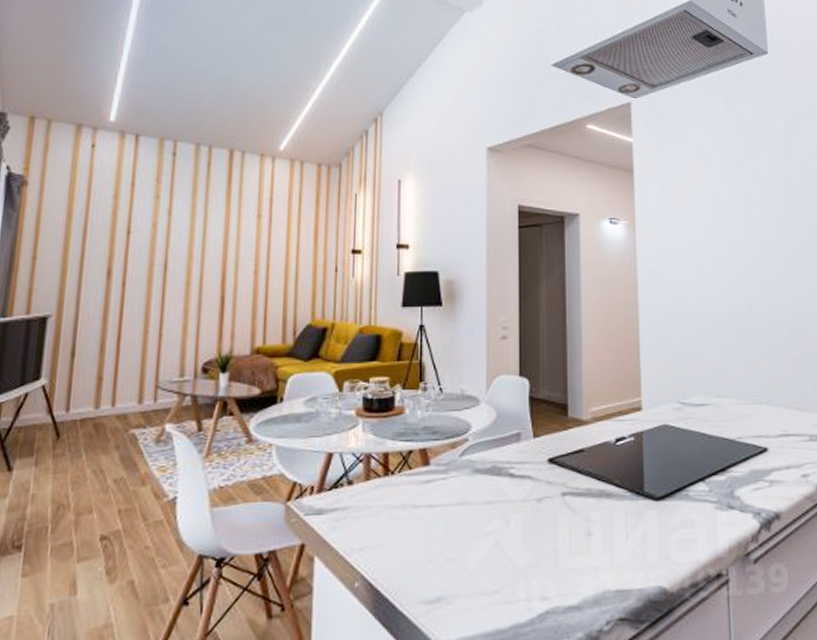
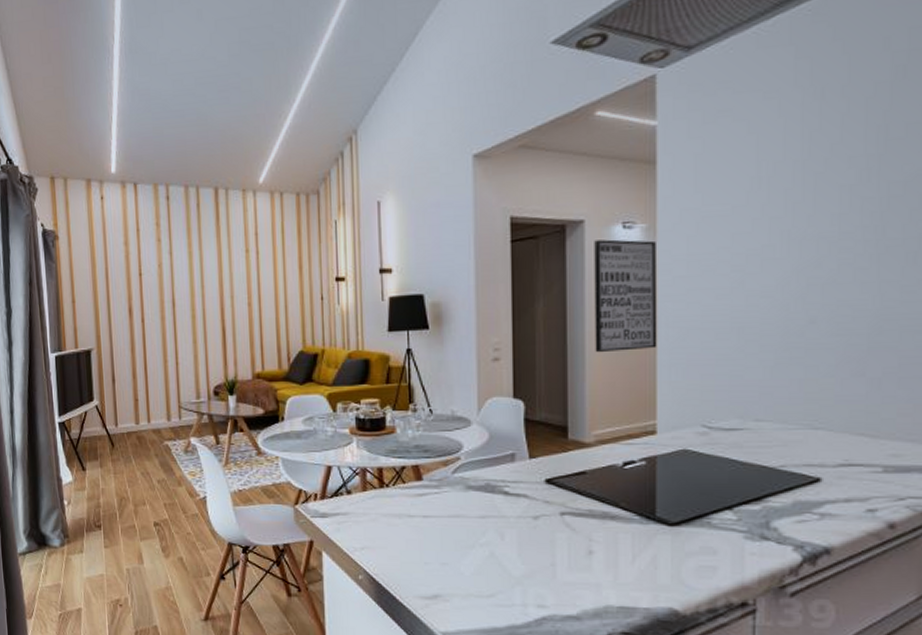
wall art: none [587,232,640,334] -> present [594,239,658,353]

